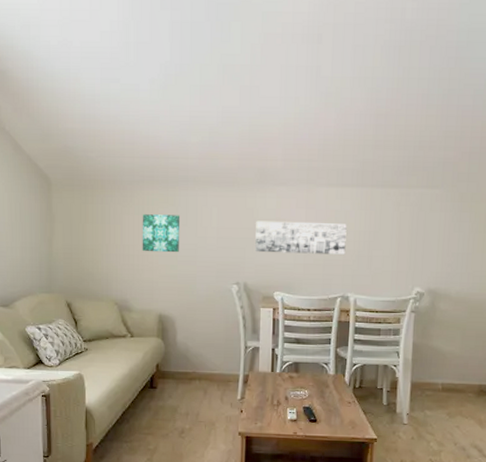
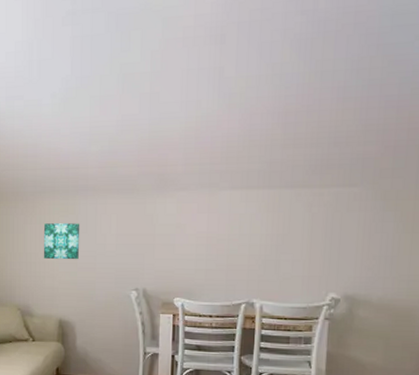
wall art: present [255,220,347,255] -> none [155,226,252,259]

